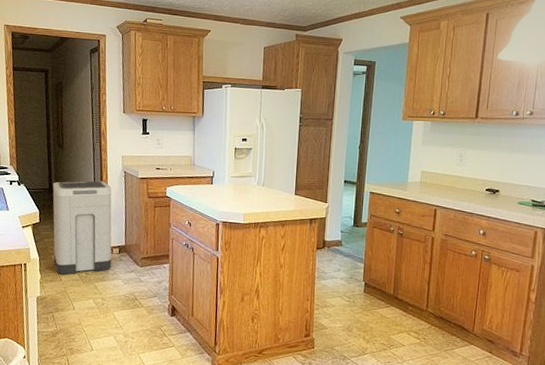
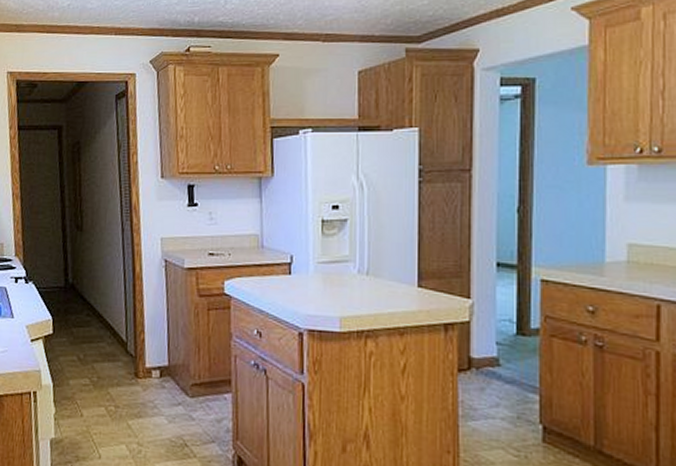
trash can: present [52,180,112,275] -> none [69,274,151,408]

